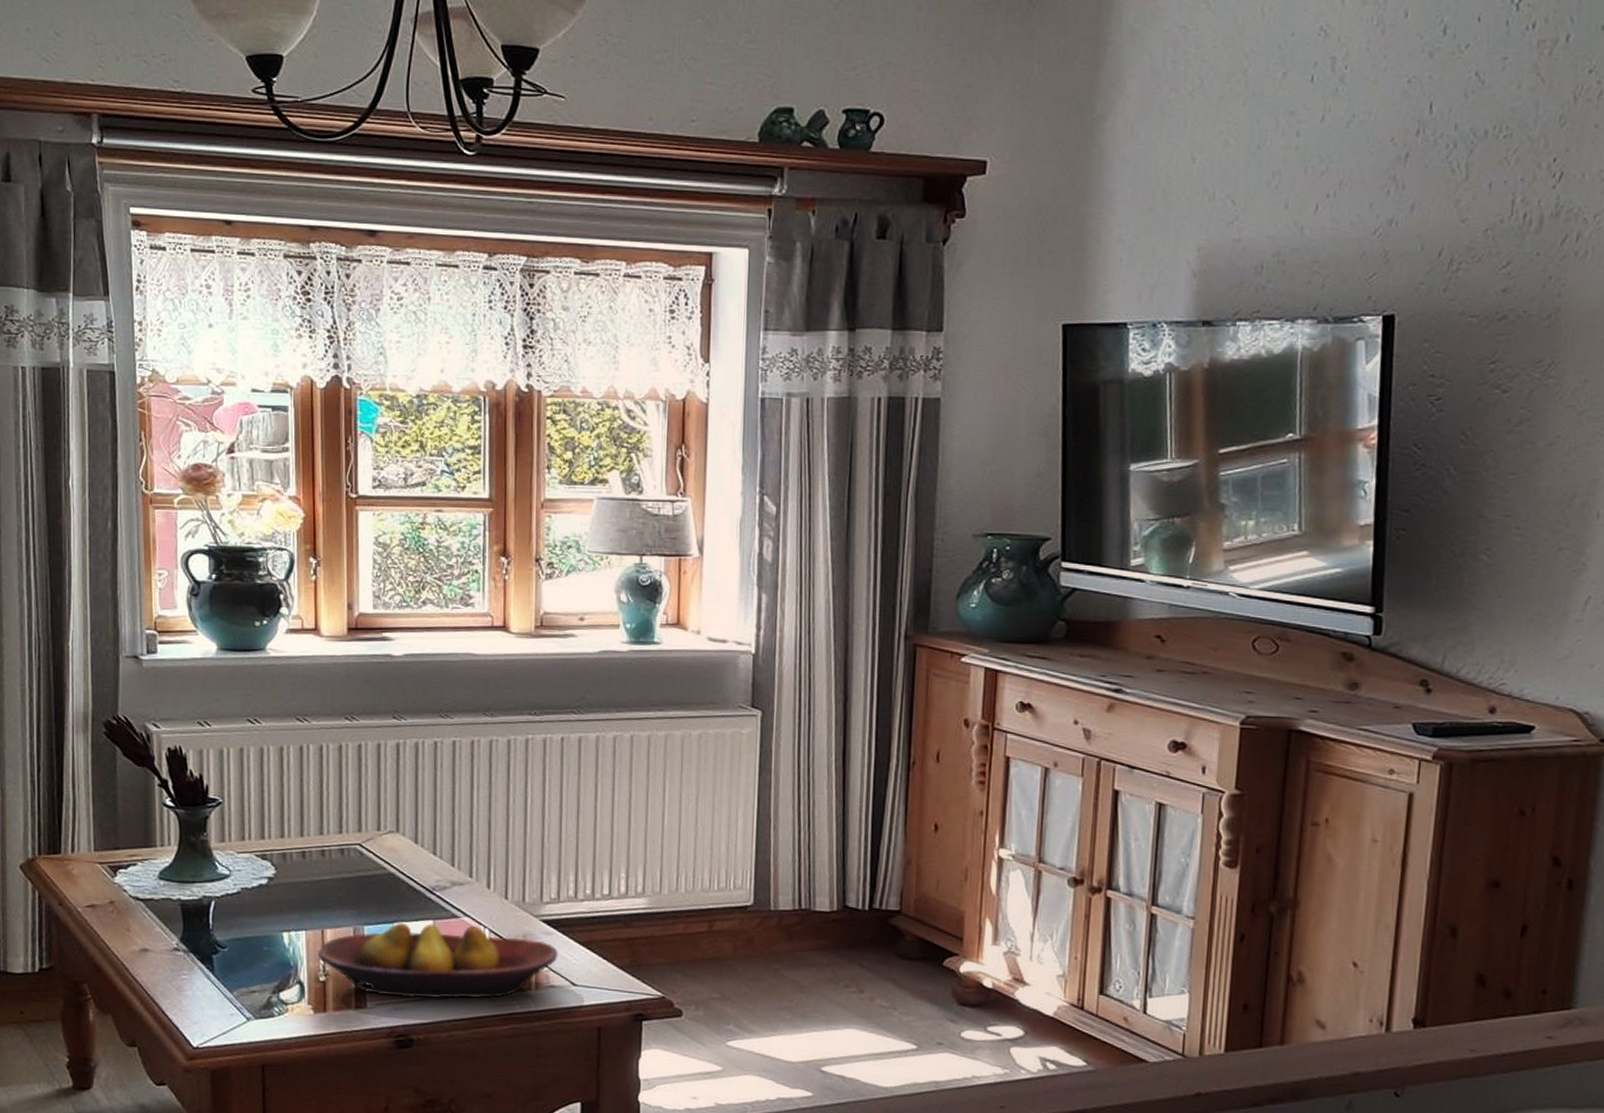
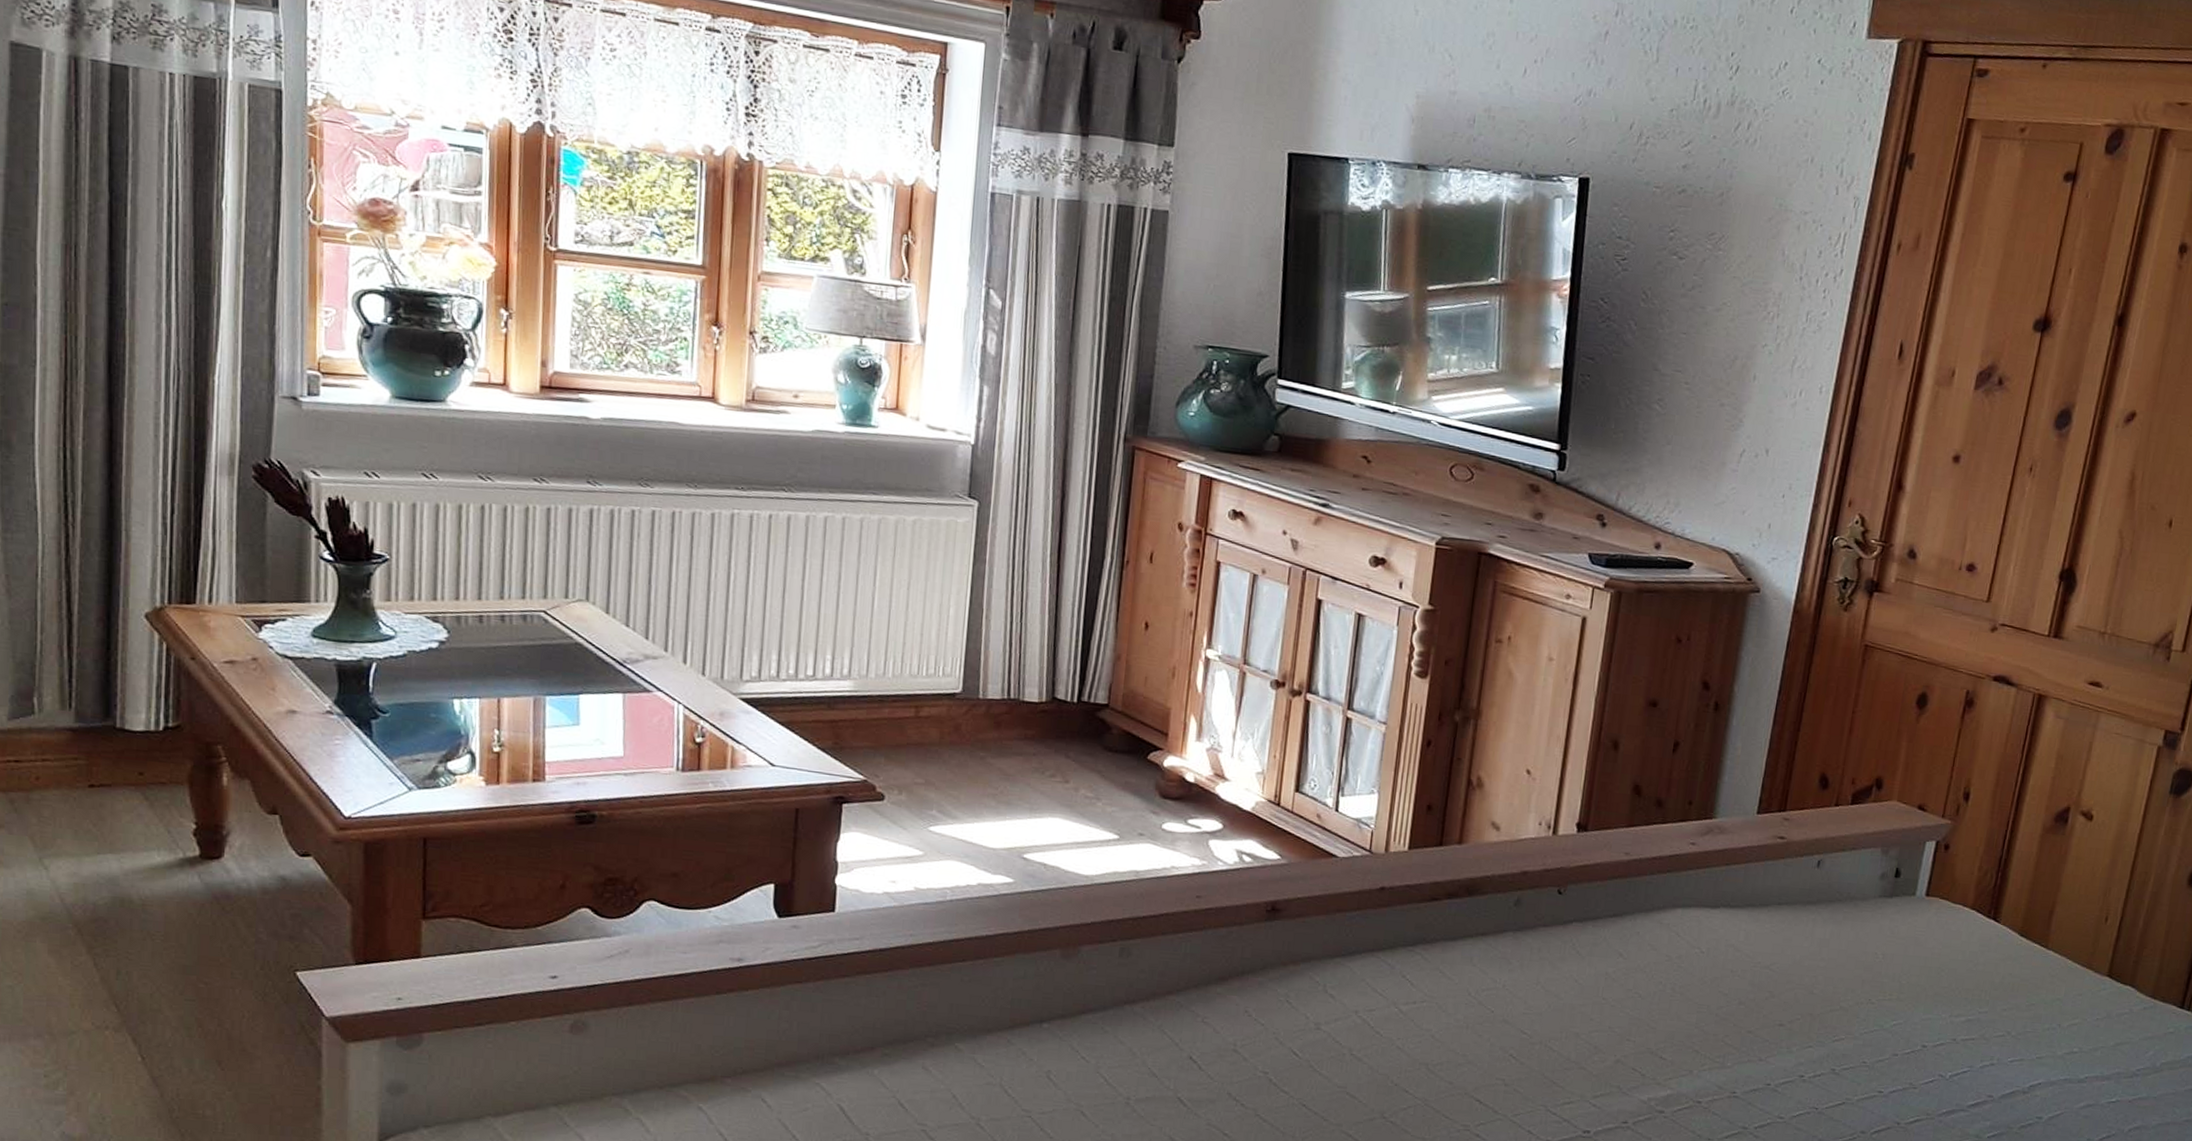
fruit bowl: present [317,923,558,999] -> none [492,695,757,776]

